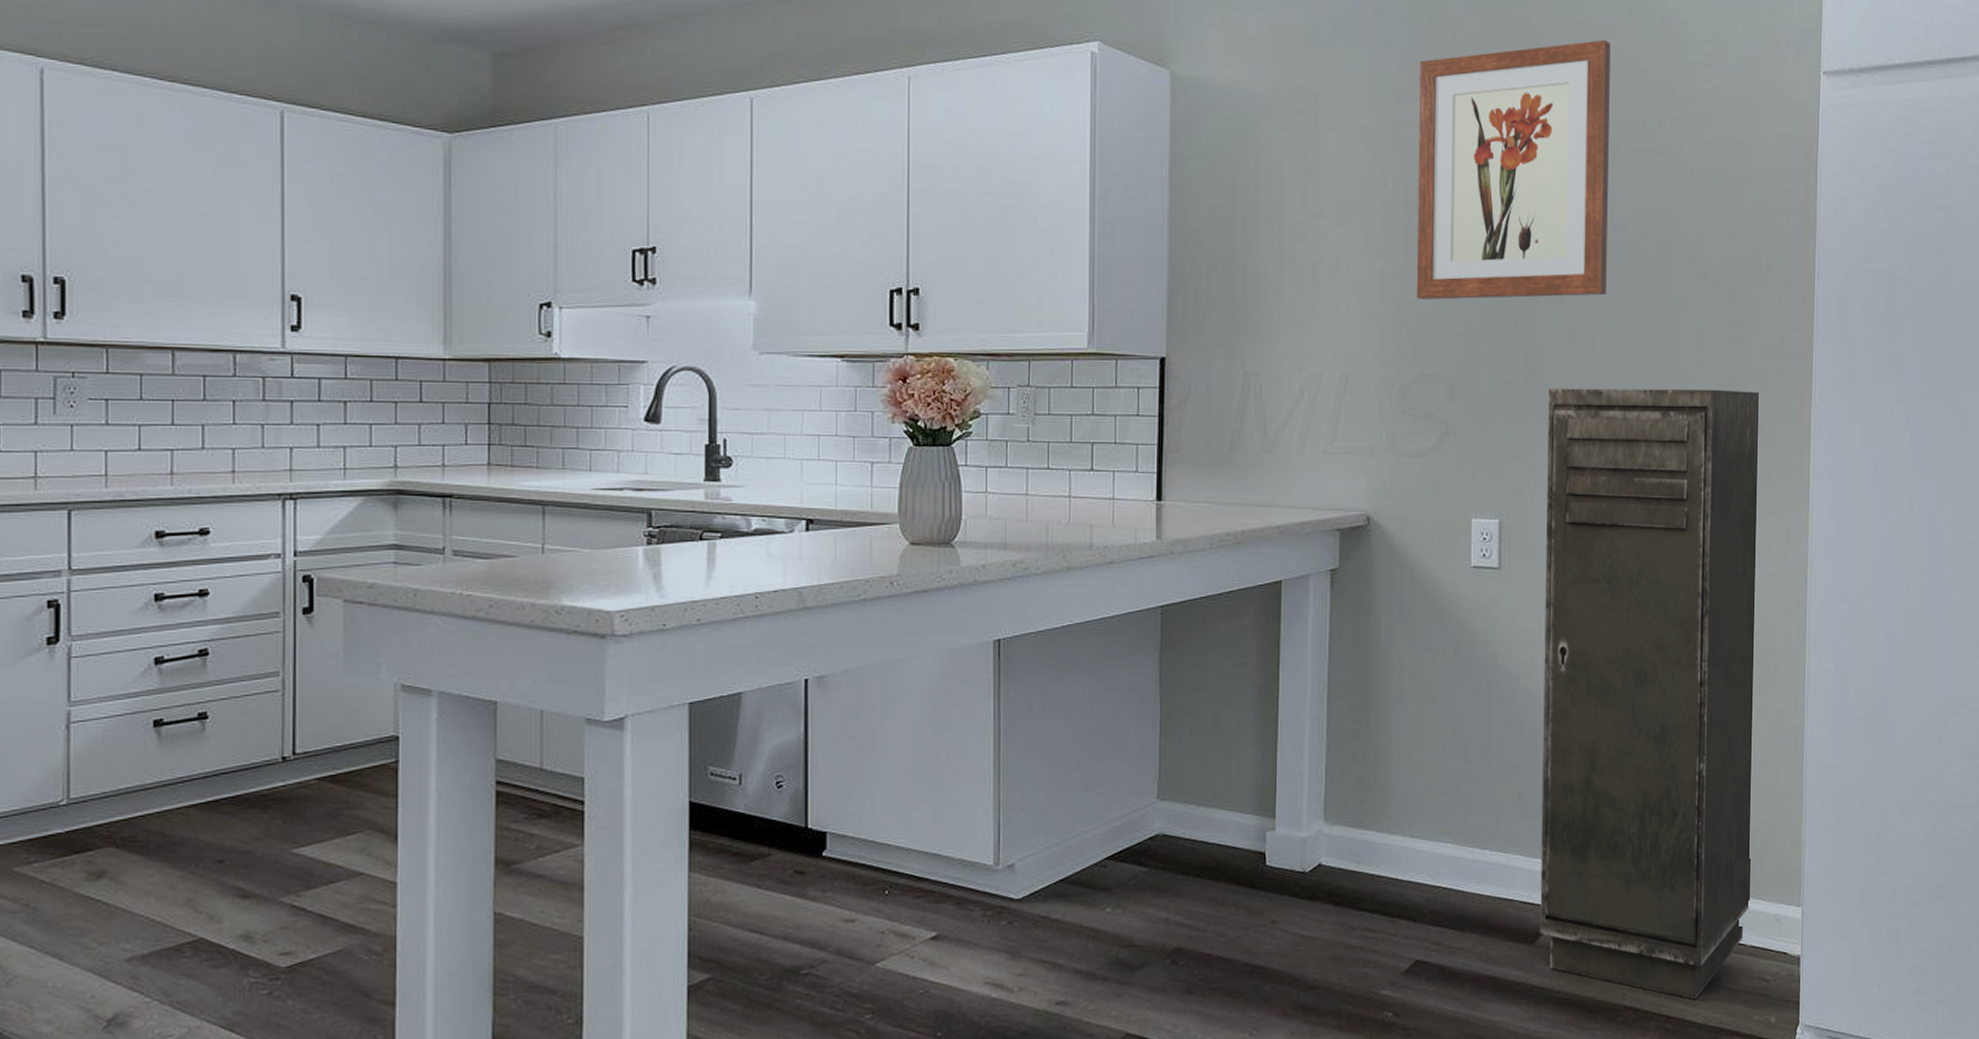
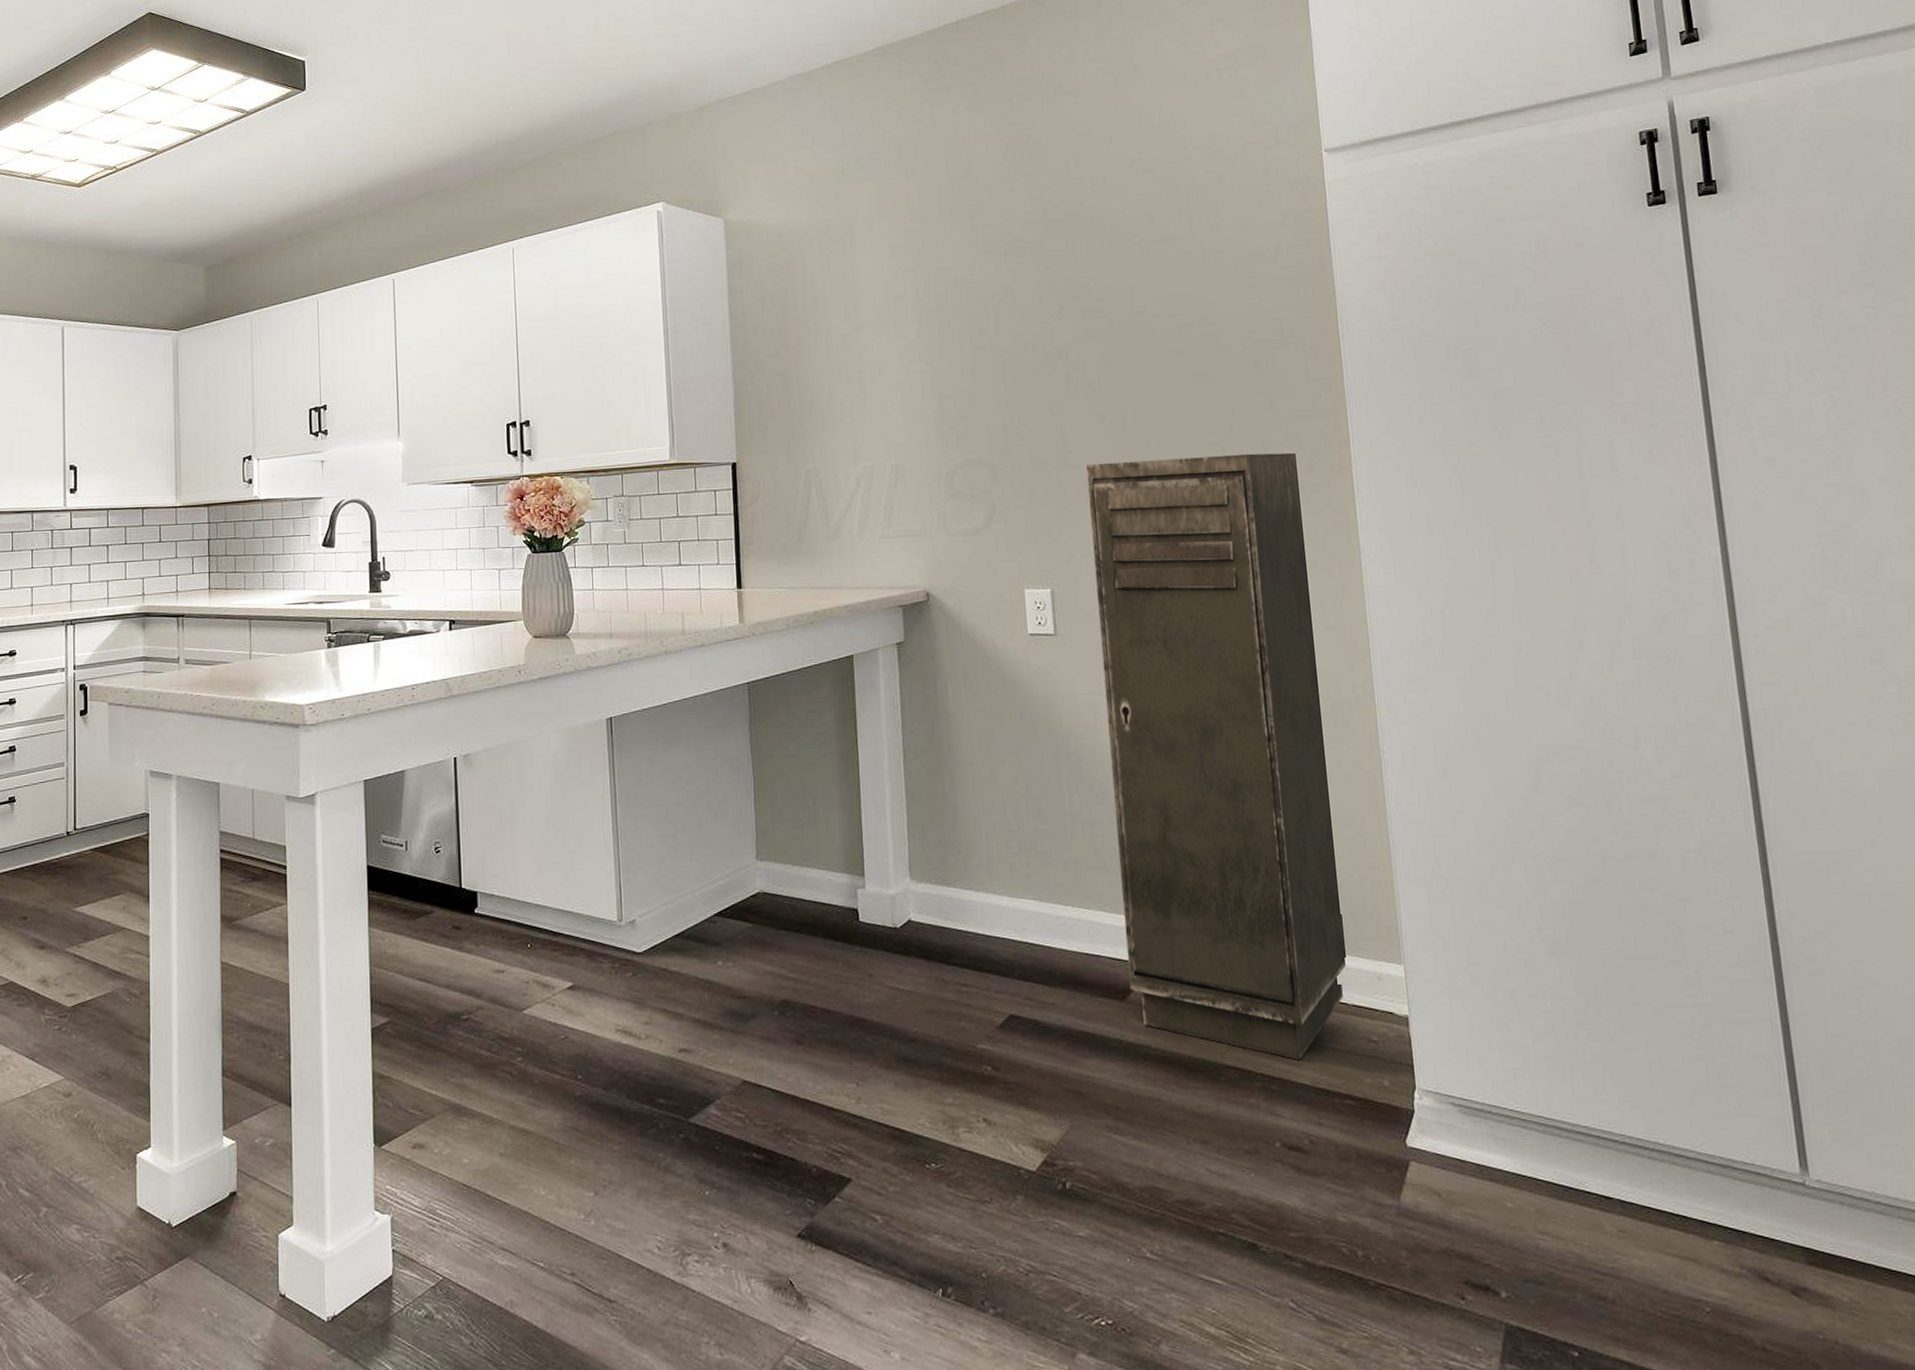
wall art: present [1416,40,1611,300] -> none [938,147,1133,393]

